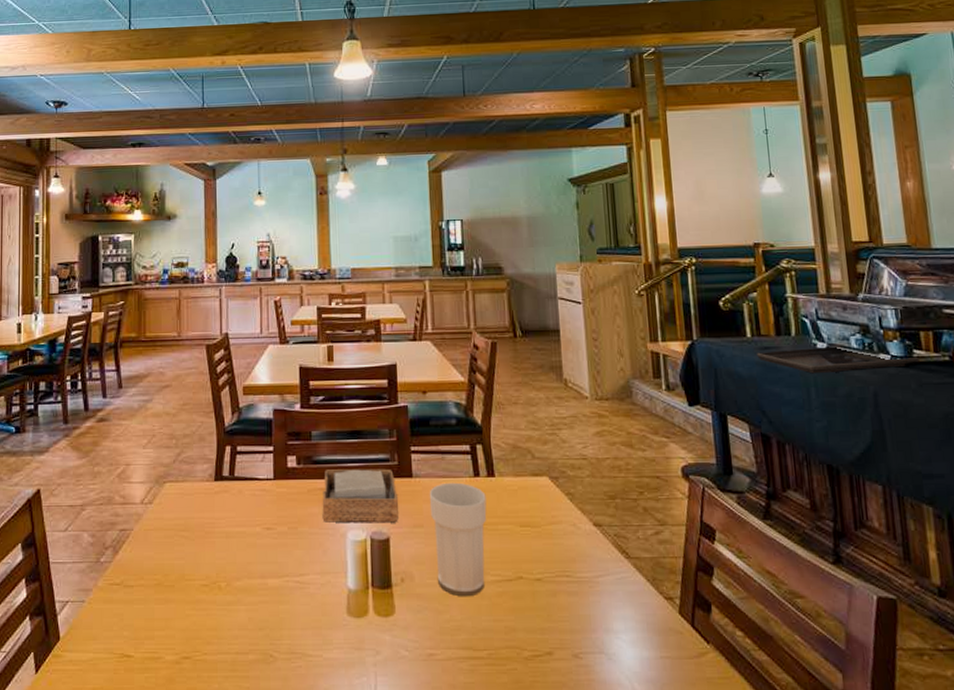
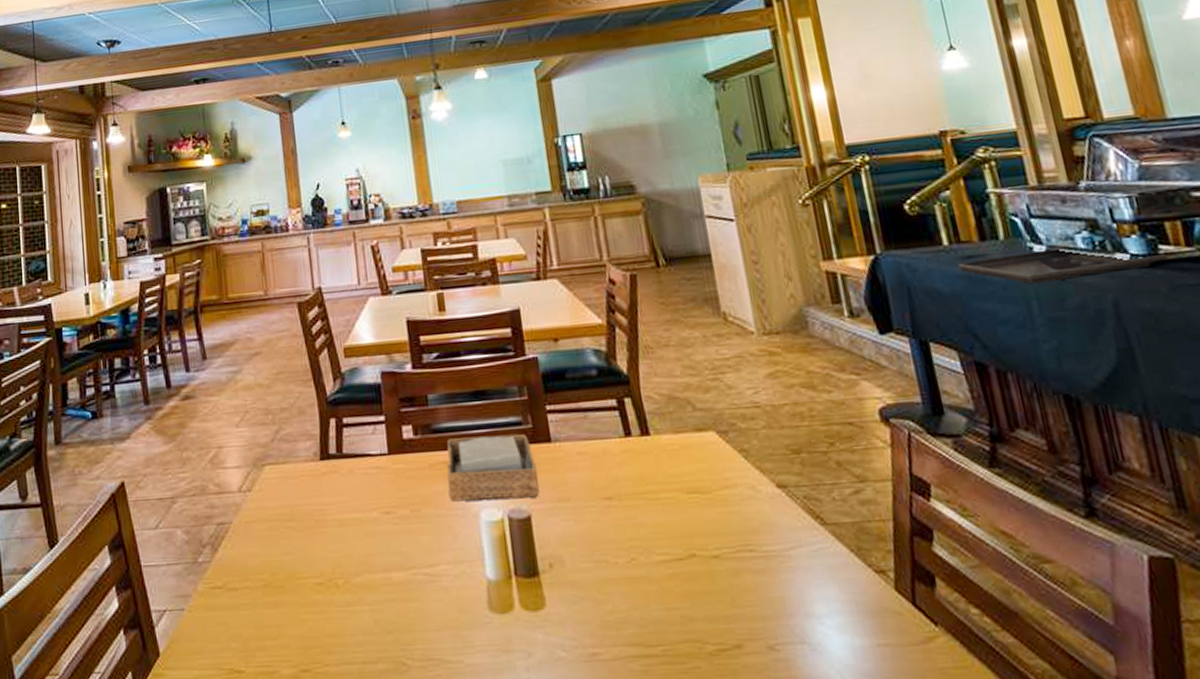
cup: present [429,482,487,597] -> none [573,445,651,582]

